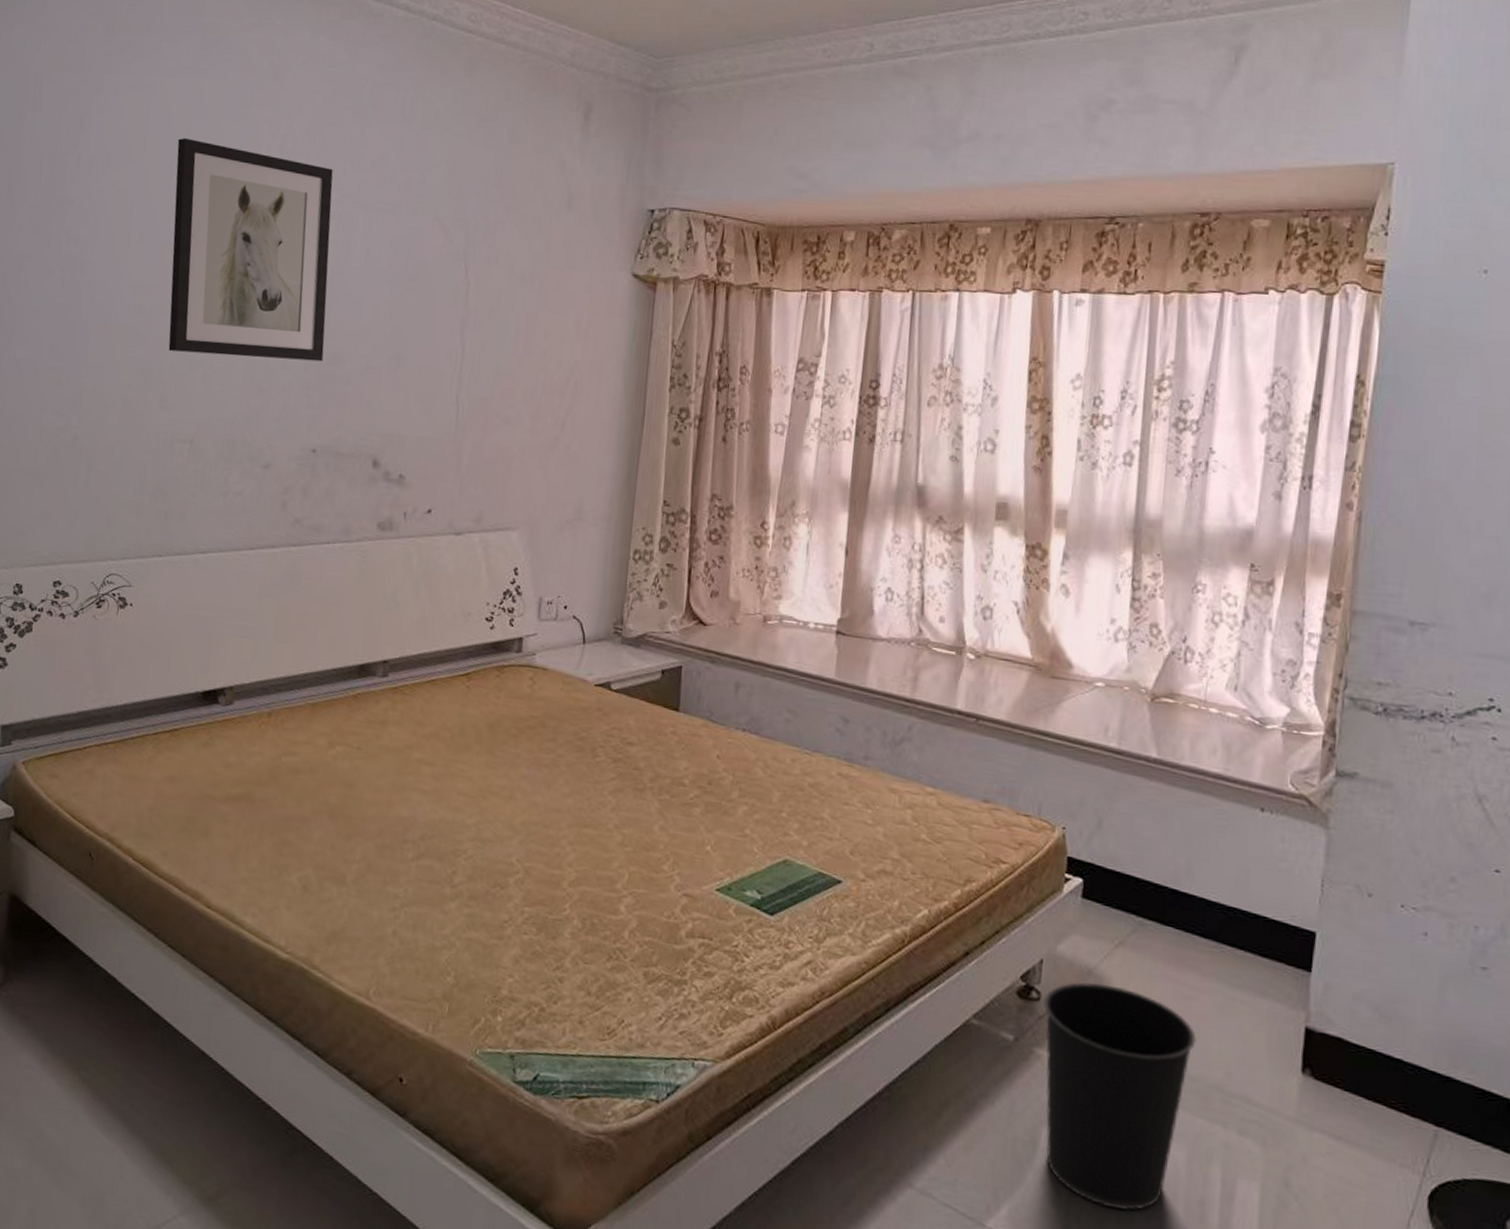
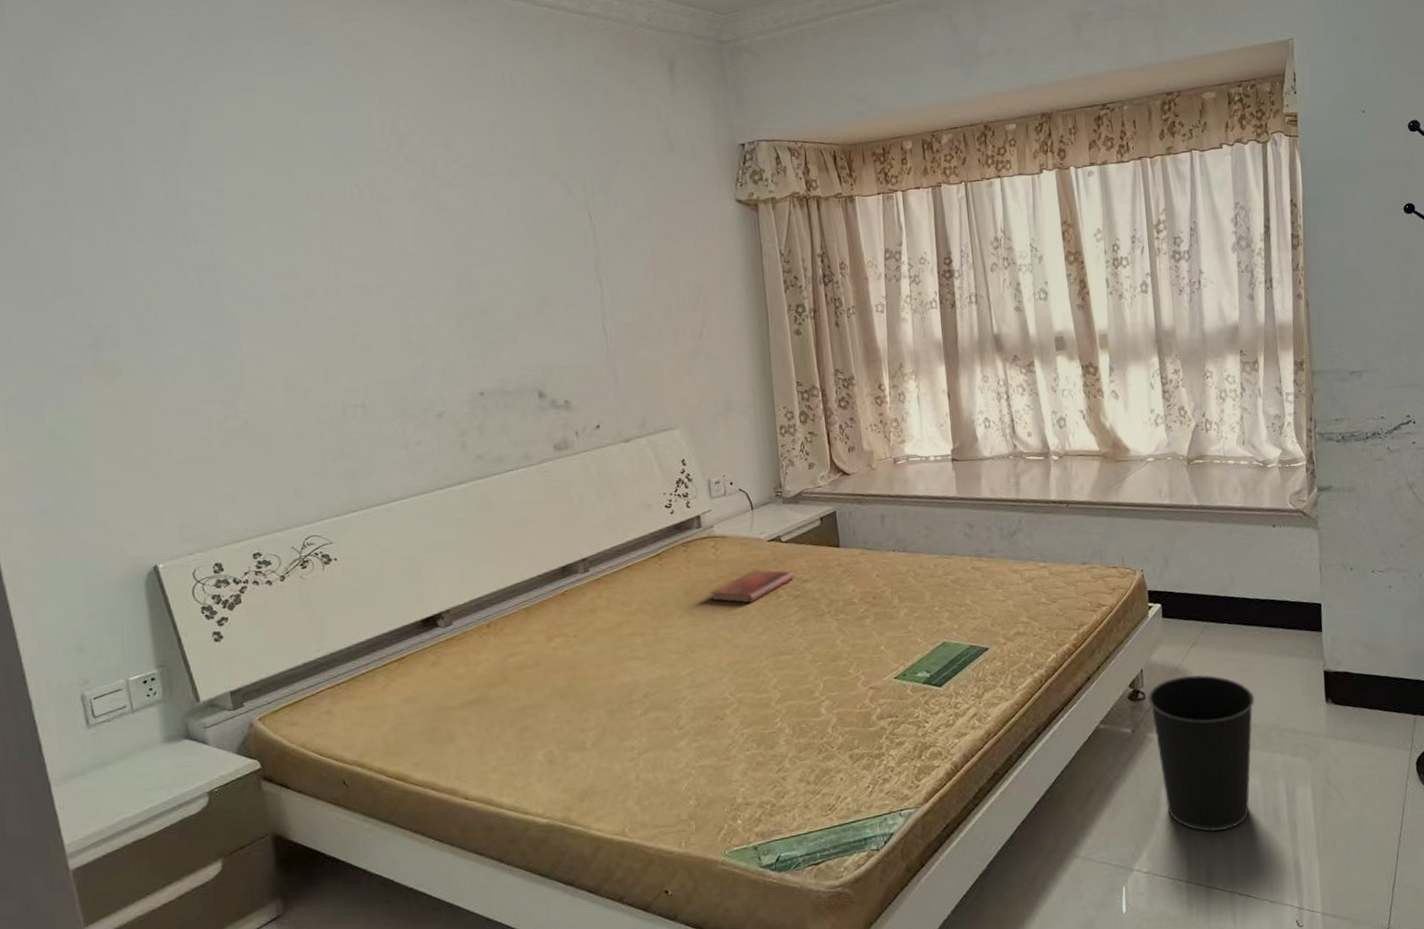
wall art: present [168,137,333,362] -> none [288,132,474,328]
diary: none [516,716,620,756] -> present [709,569,795,603]

